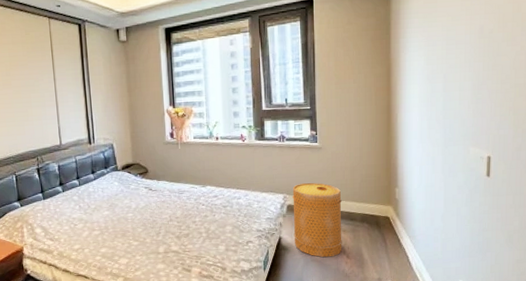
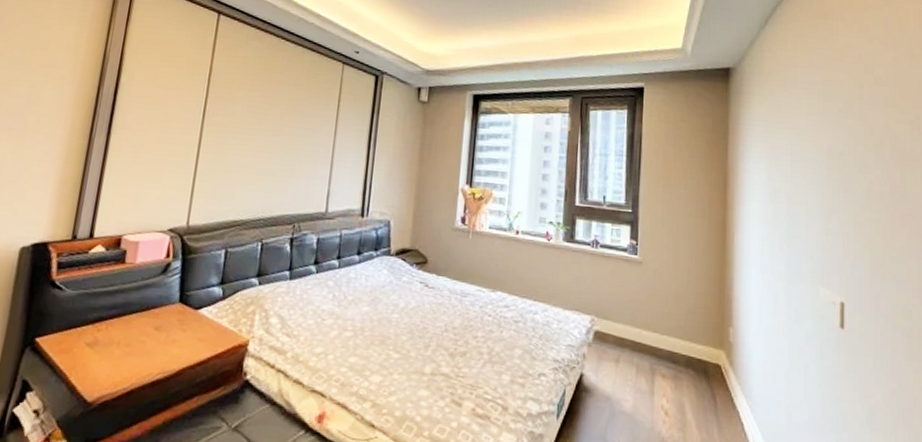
basket: present [292,182,342,258] -> none [599,304,663,411]

